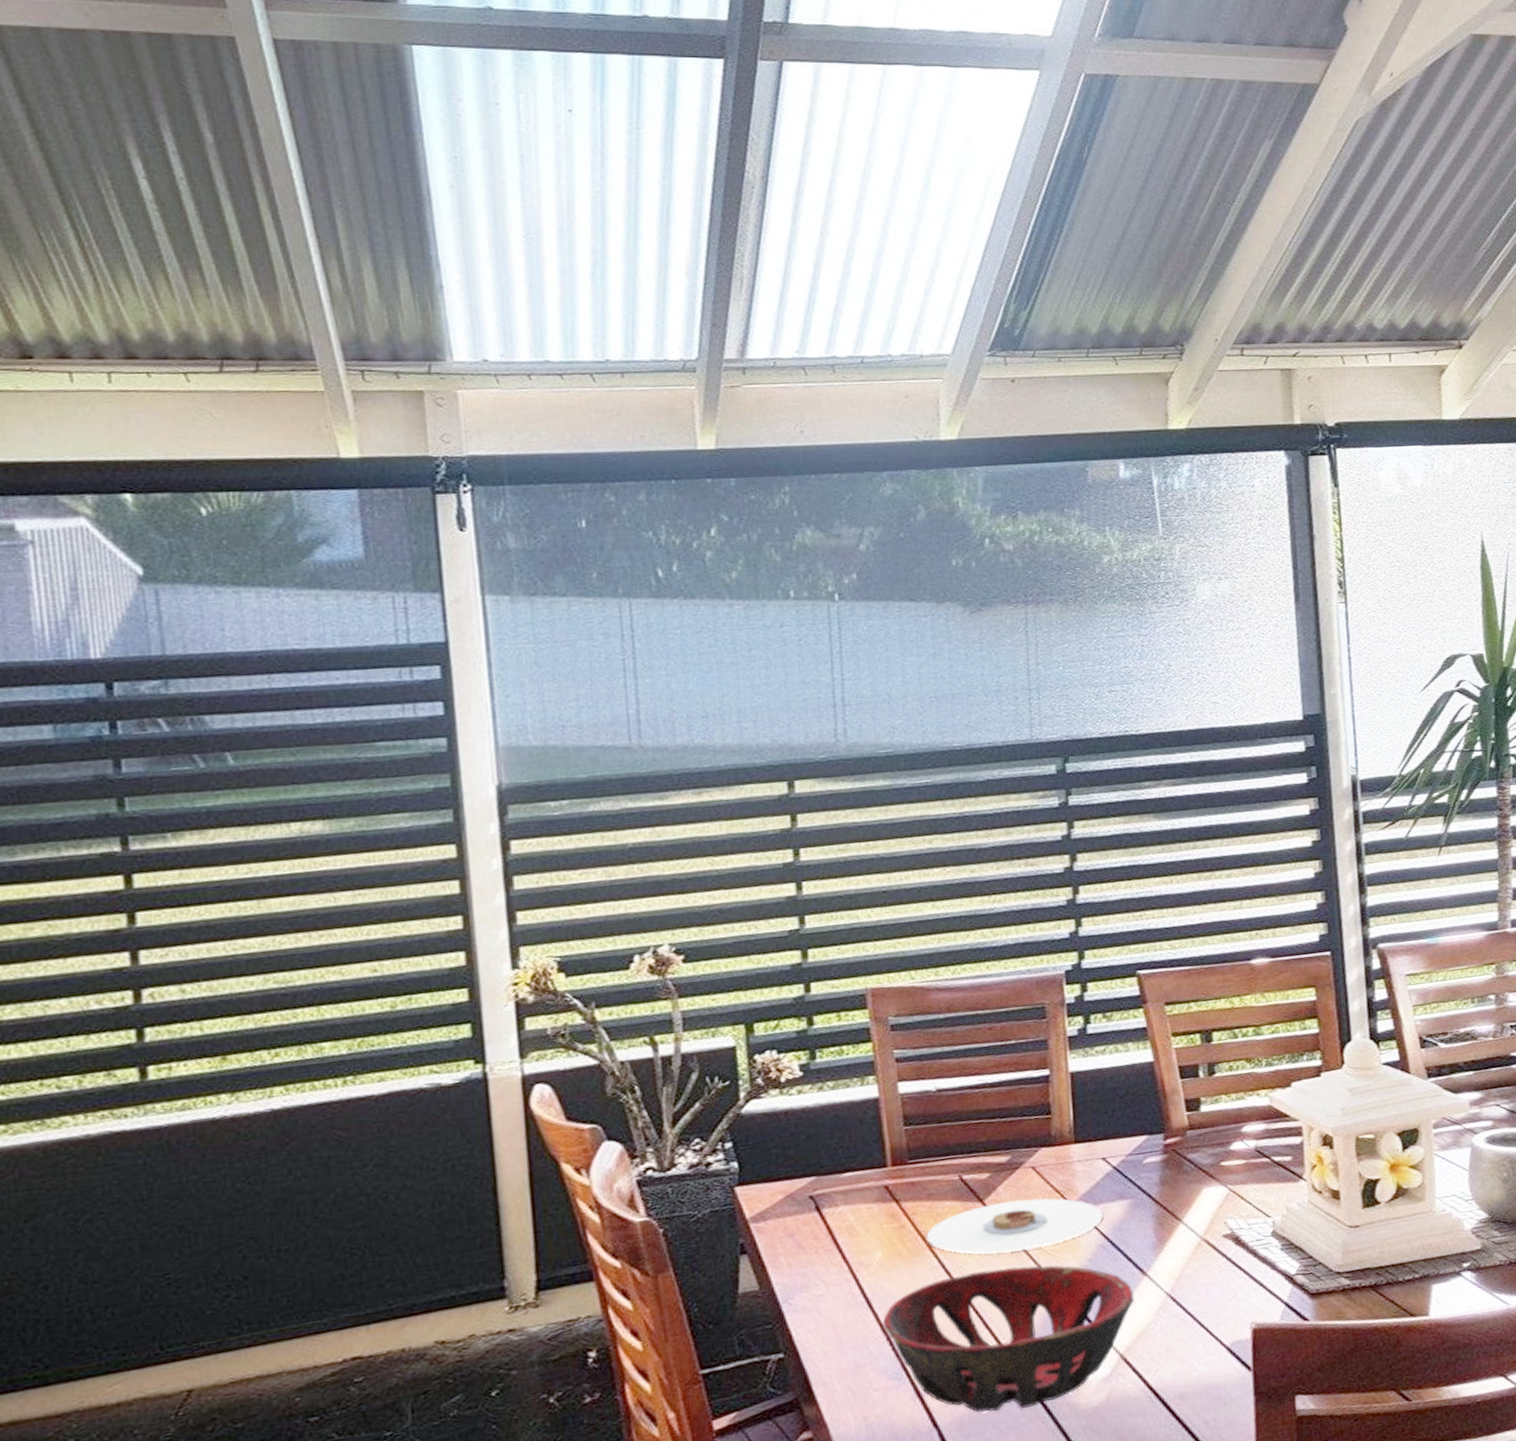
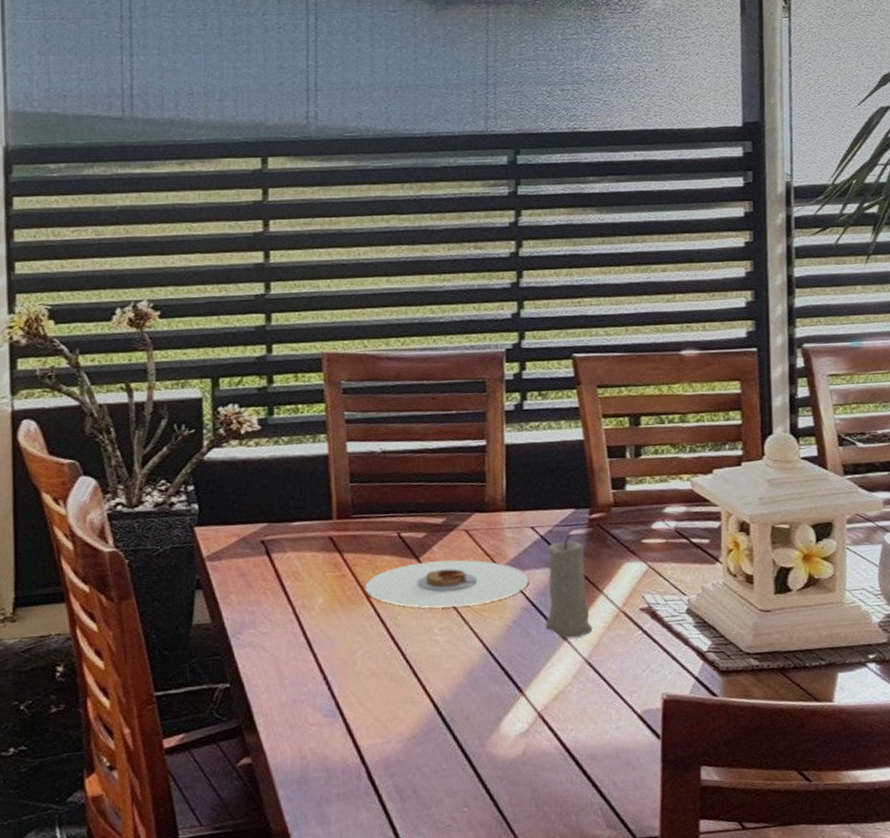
decorative bowl: present [882,1265,1134,1413] -> none [320,621,554,755]
candle: none [1122,1163,1174,1273] -> present [545,535,593,638]

